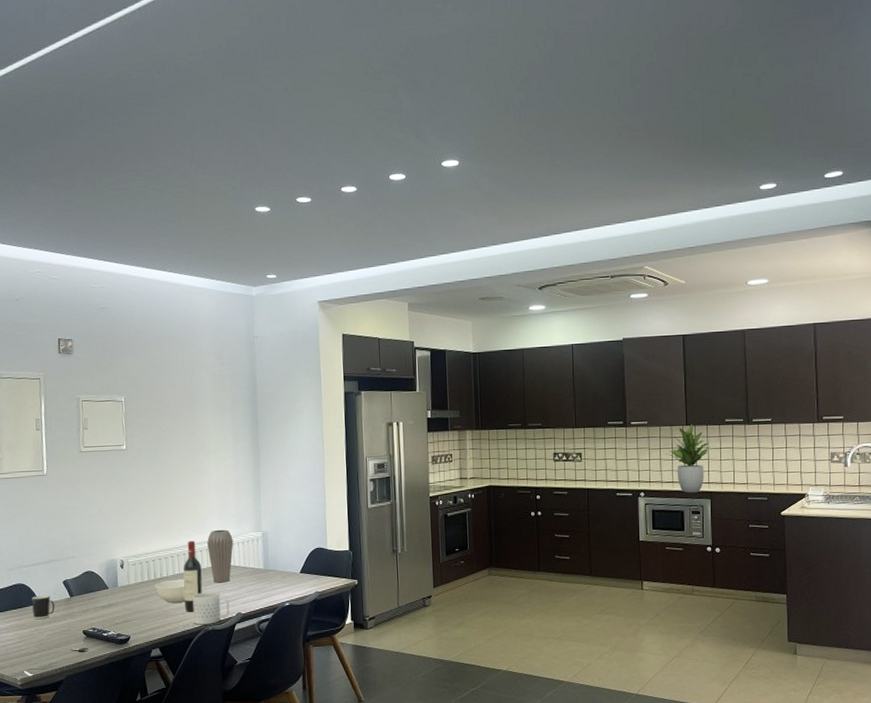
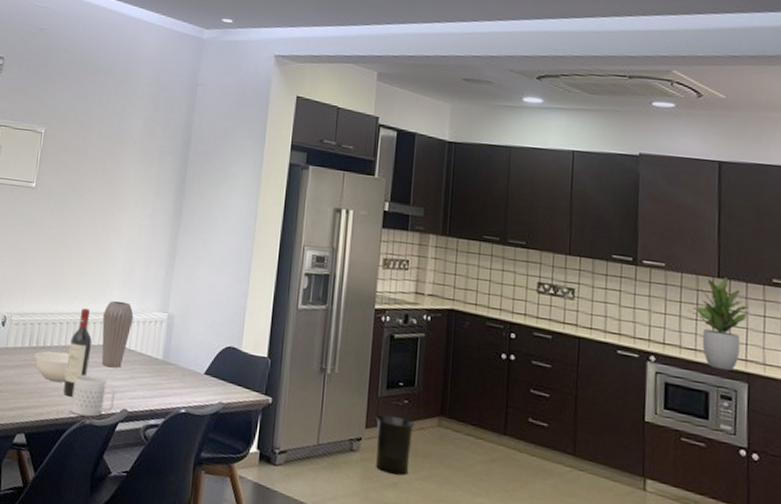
waste bin: none [441,574,471,617] -> present [376,414,415,476]

